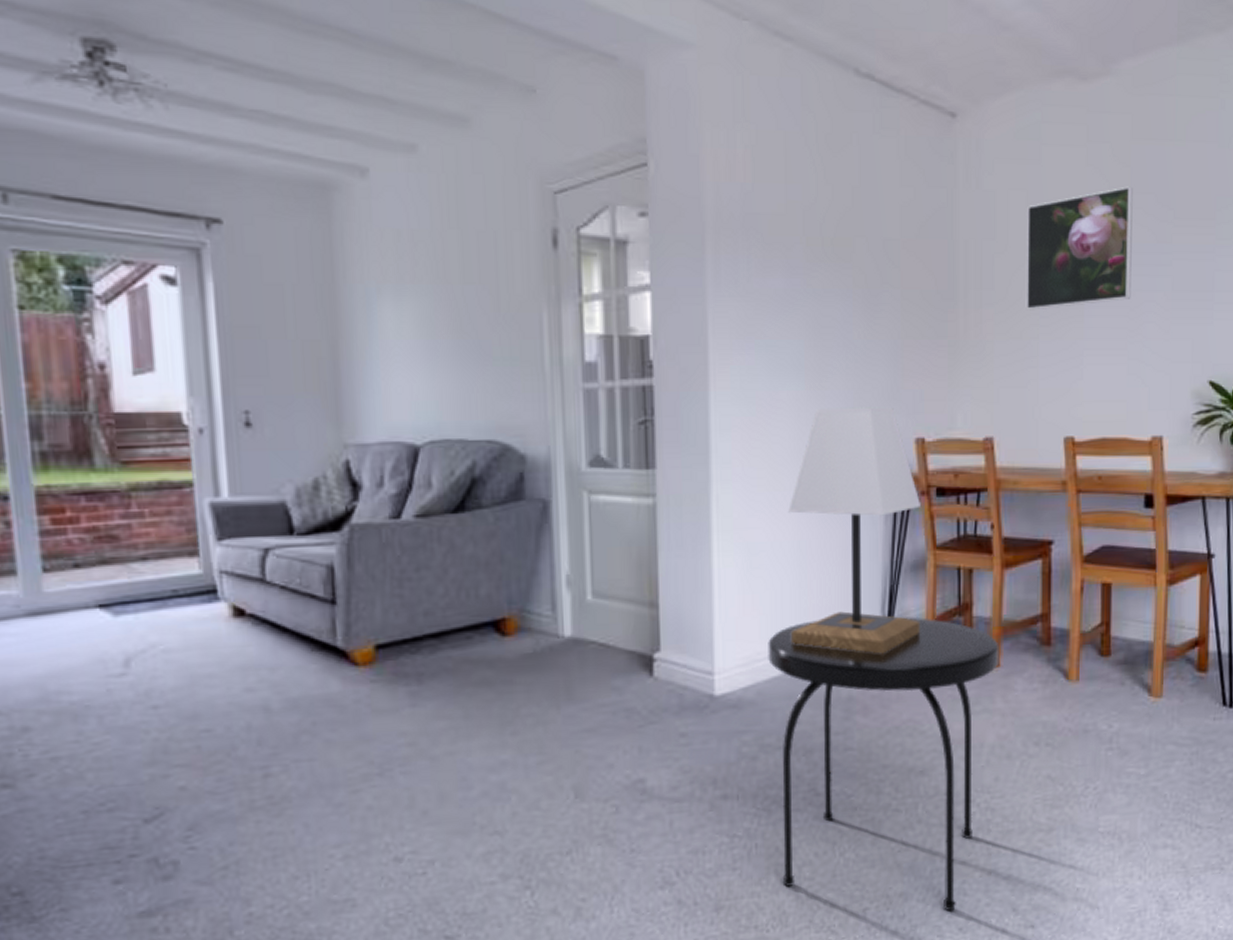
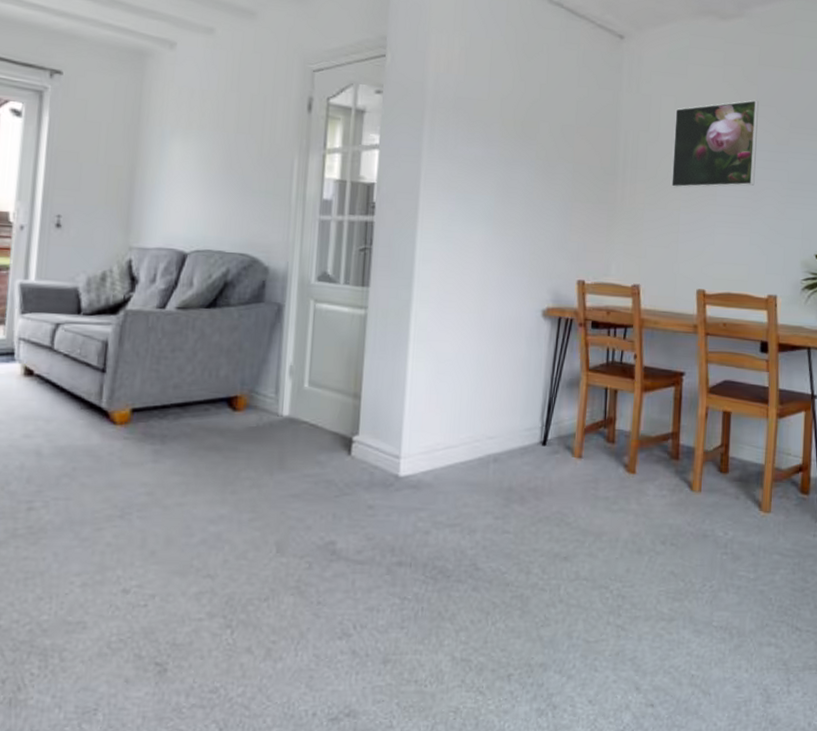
side table: present [768,617,999,912] -> none [441,421,636,684]
lamp: present [788,407,922,654] -> none [466,250,579,454]

